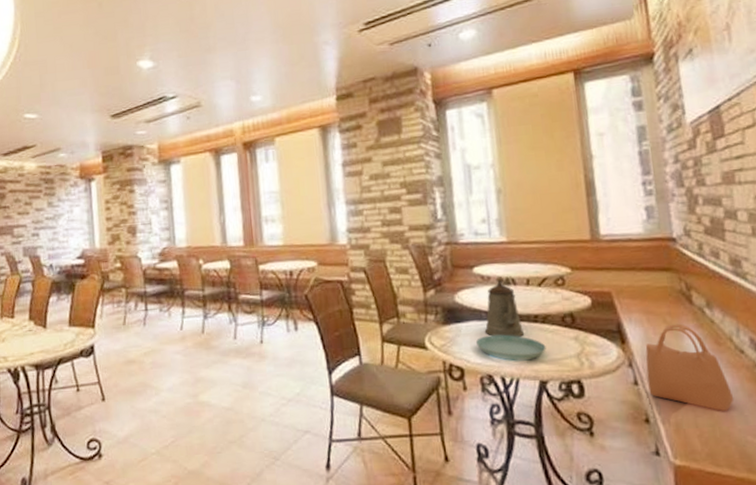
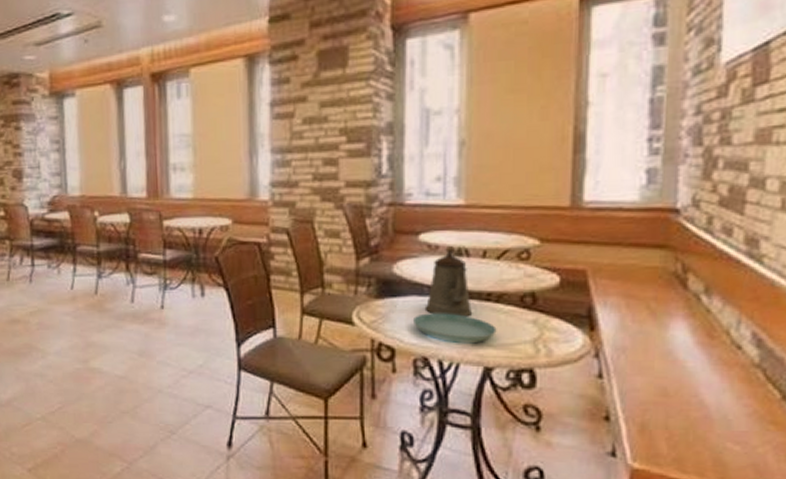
handbag: present [645,323,734,411] -> none [615,311,719,413]

